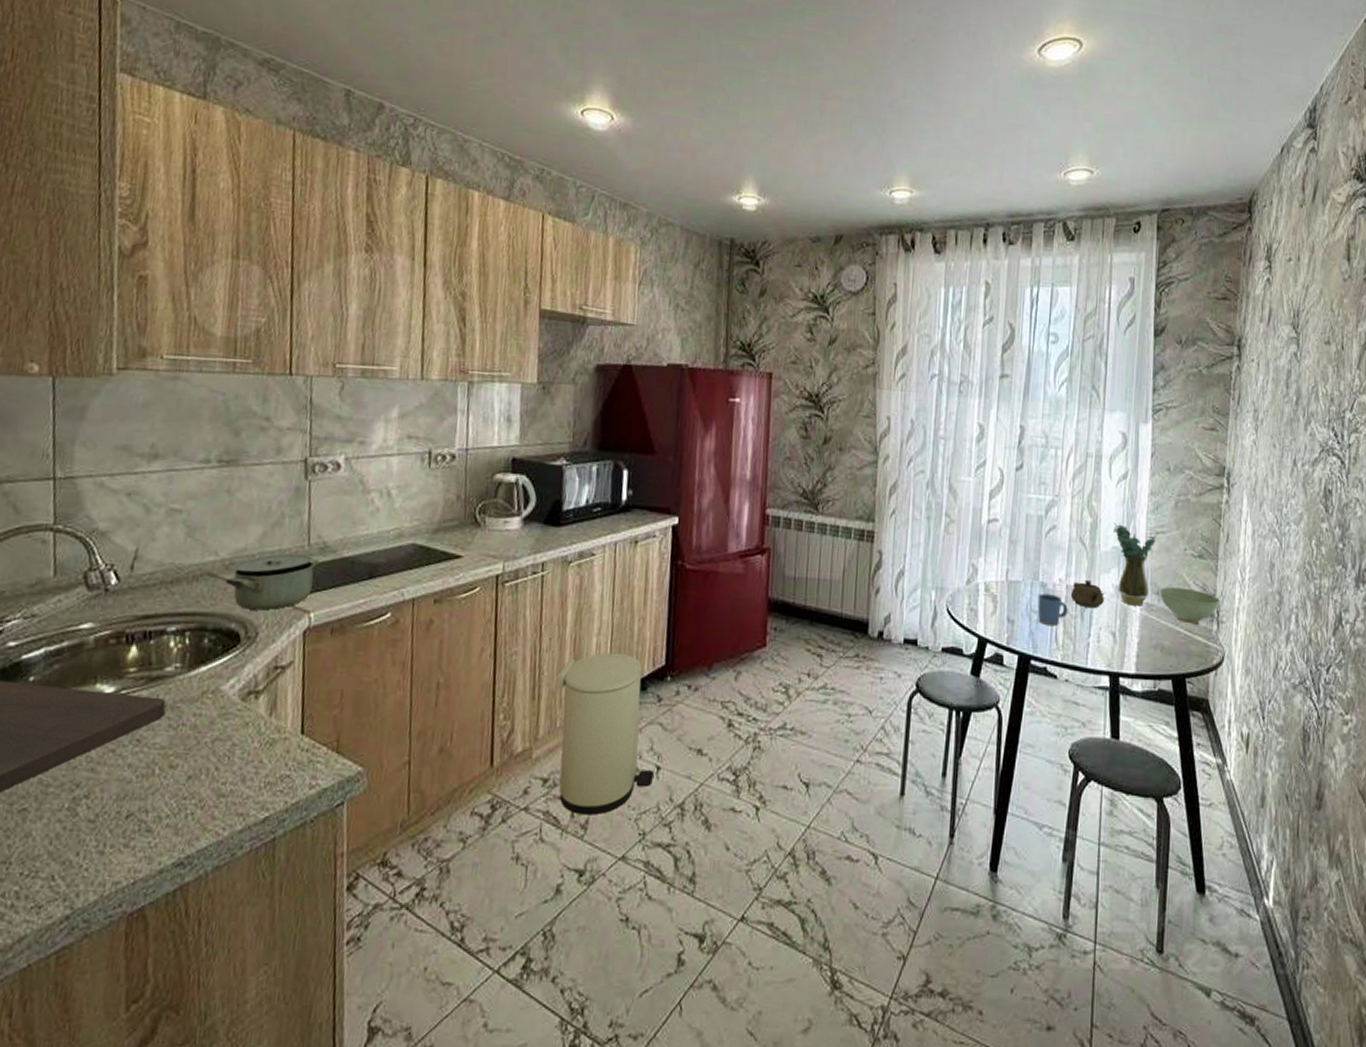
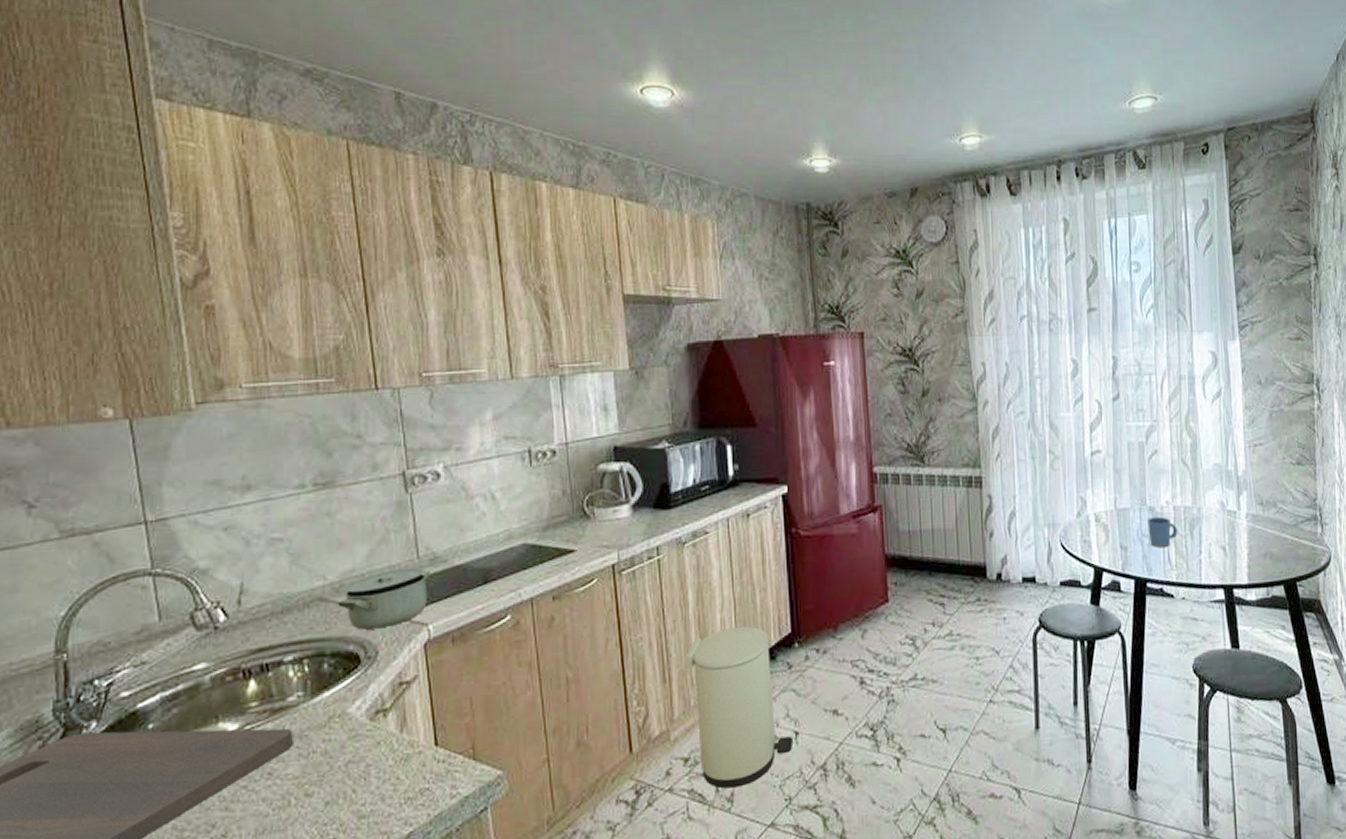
teapot: present [1070,579,1105,608] -> none [1178,498,1212,525]
vase: present [1113,522,1155,606] -> none [1213,440,1254,519]
bowl: present [1159,586,1221,625] -> none [1263,495,1323,530]

